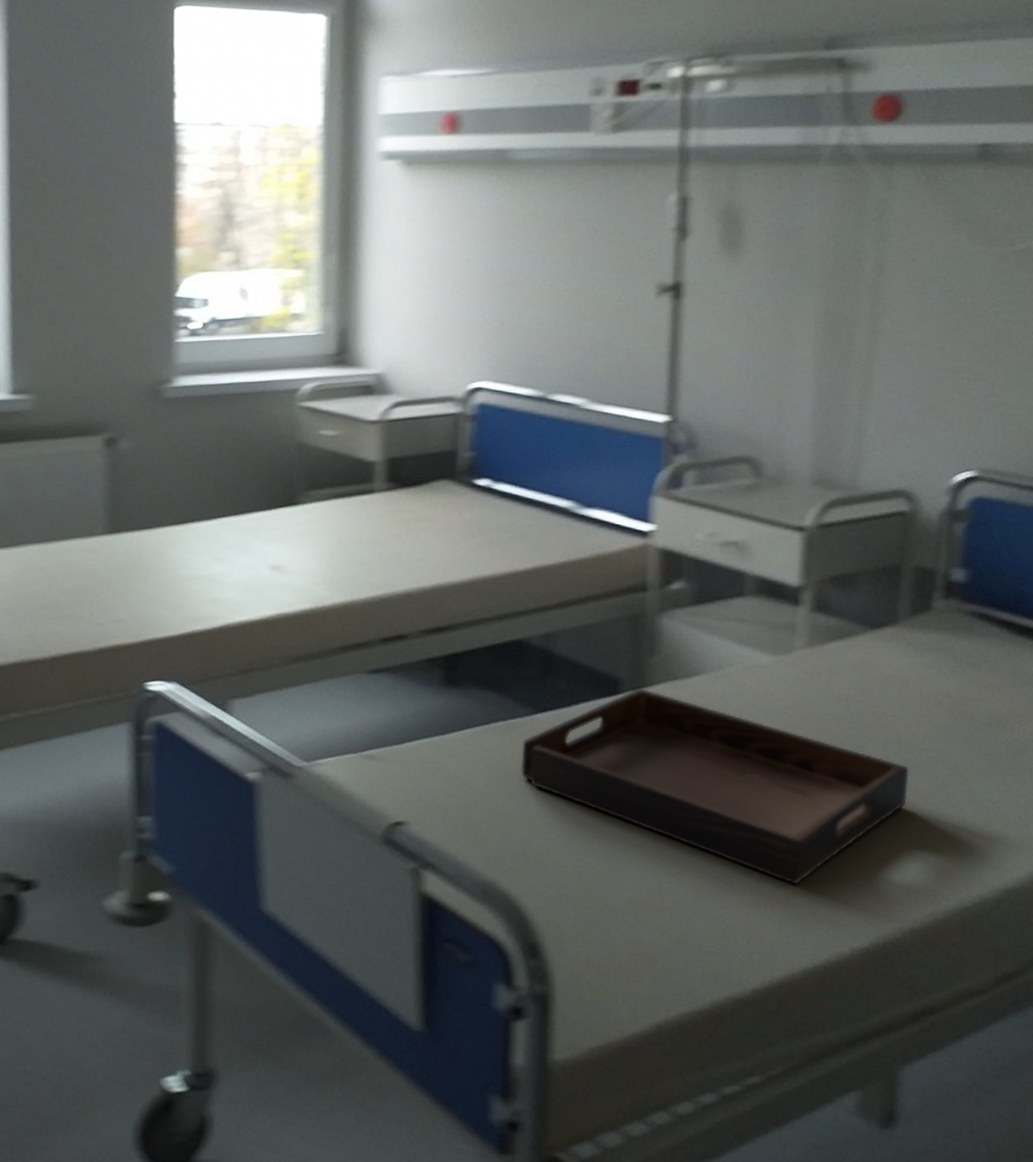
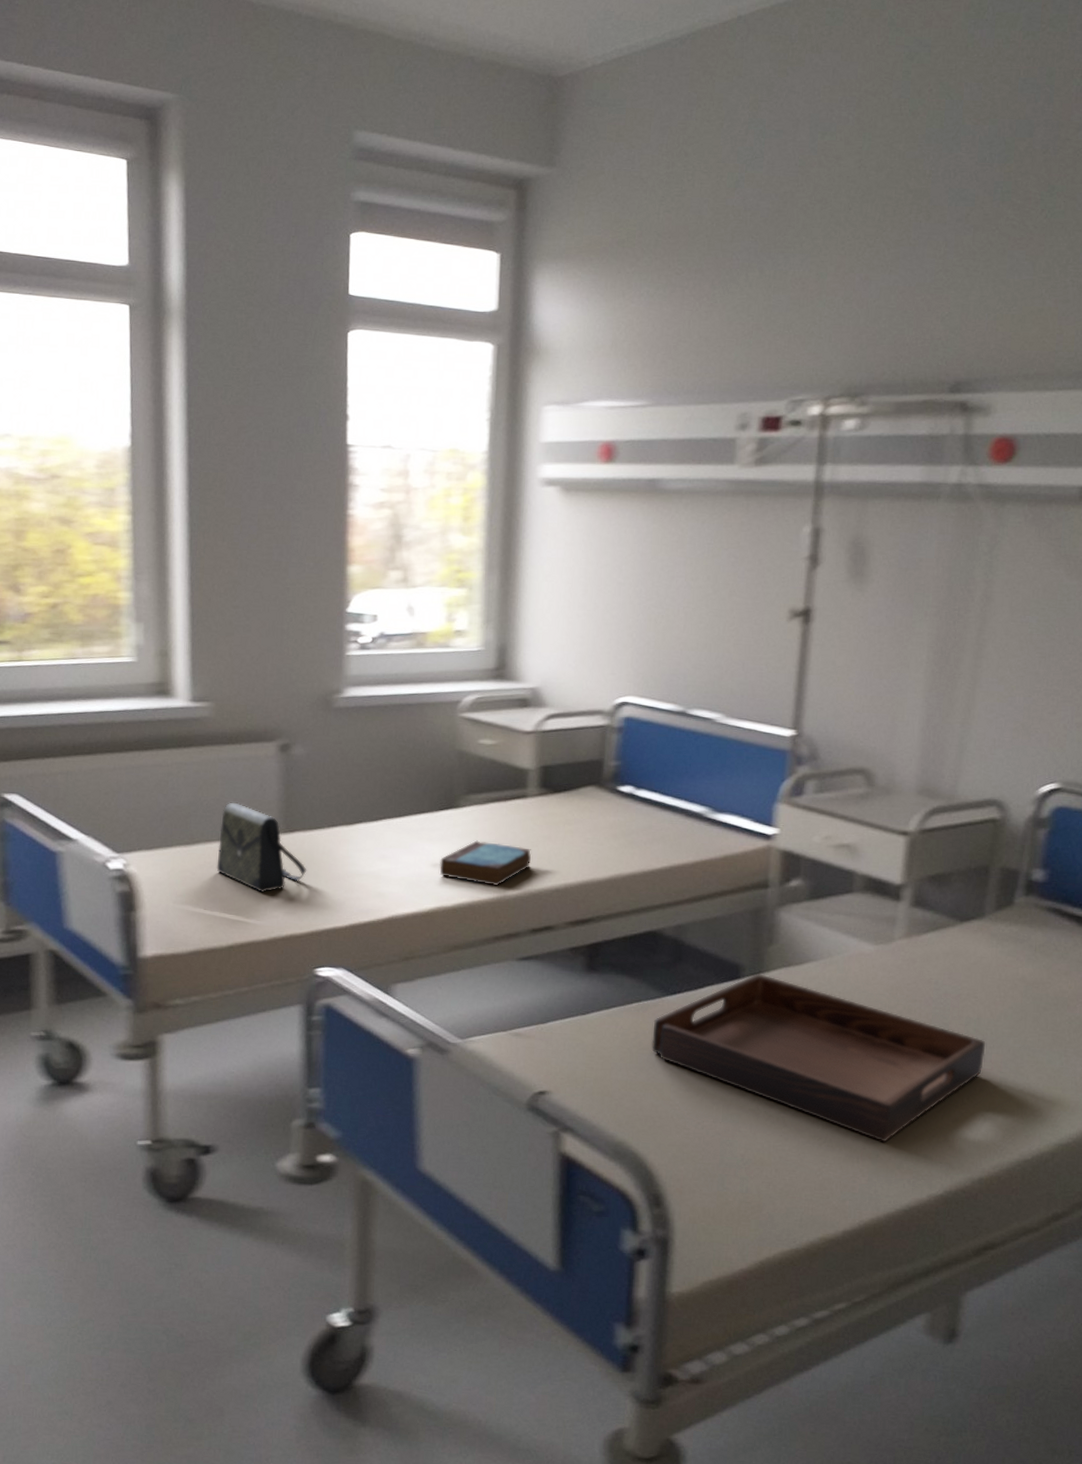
shoulder bag: none [38,501,136,599] -> present [216,802,307,893]
book: none [279,540,380,591] -> present [439,840,532,887]

